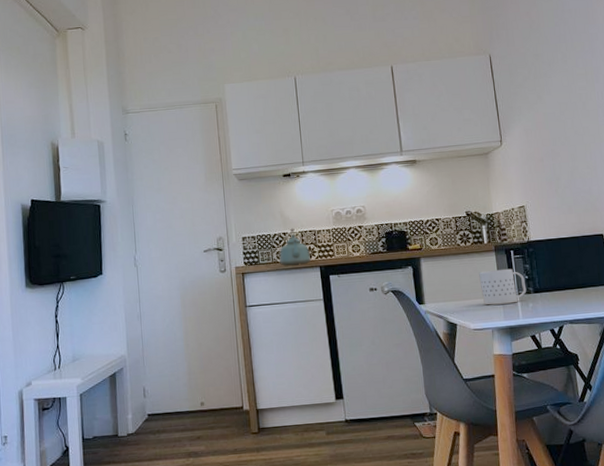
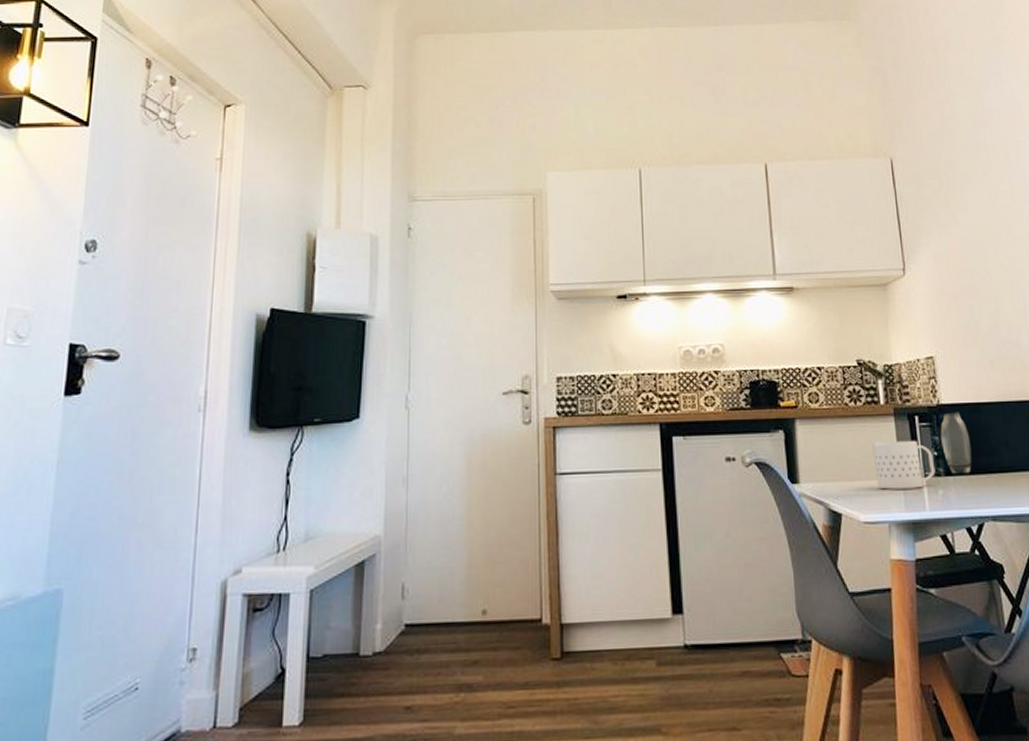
kettle: present [279,228,311,266] -> none [606,368,648,420]
vase: none [530,246,555,291] -> present [940,412,973,473]

